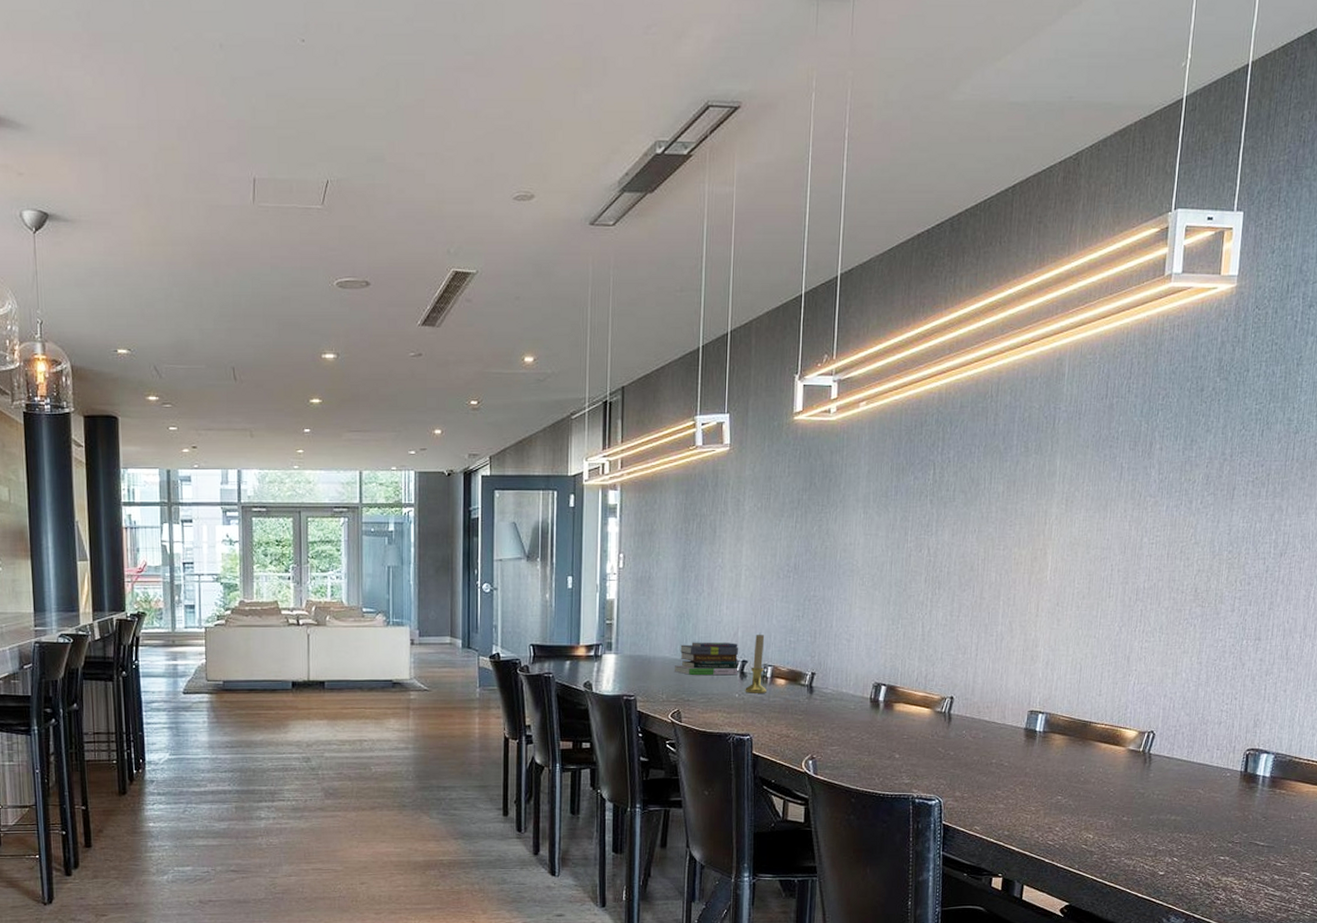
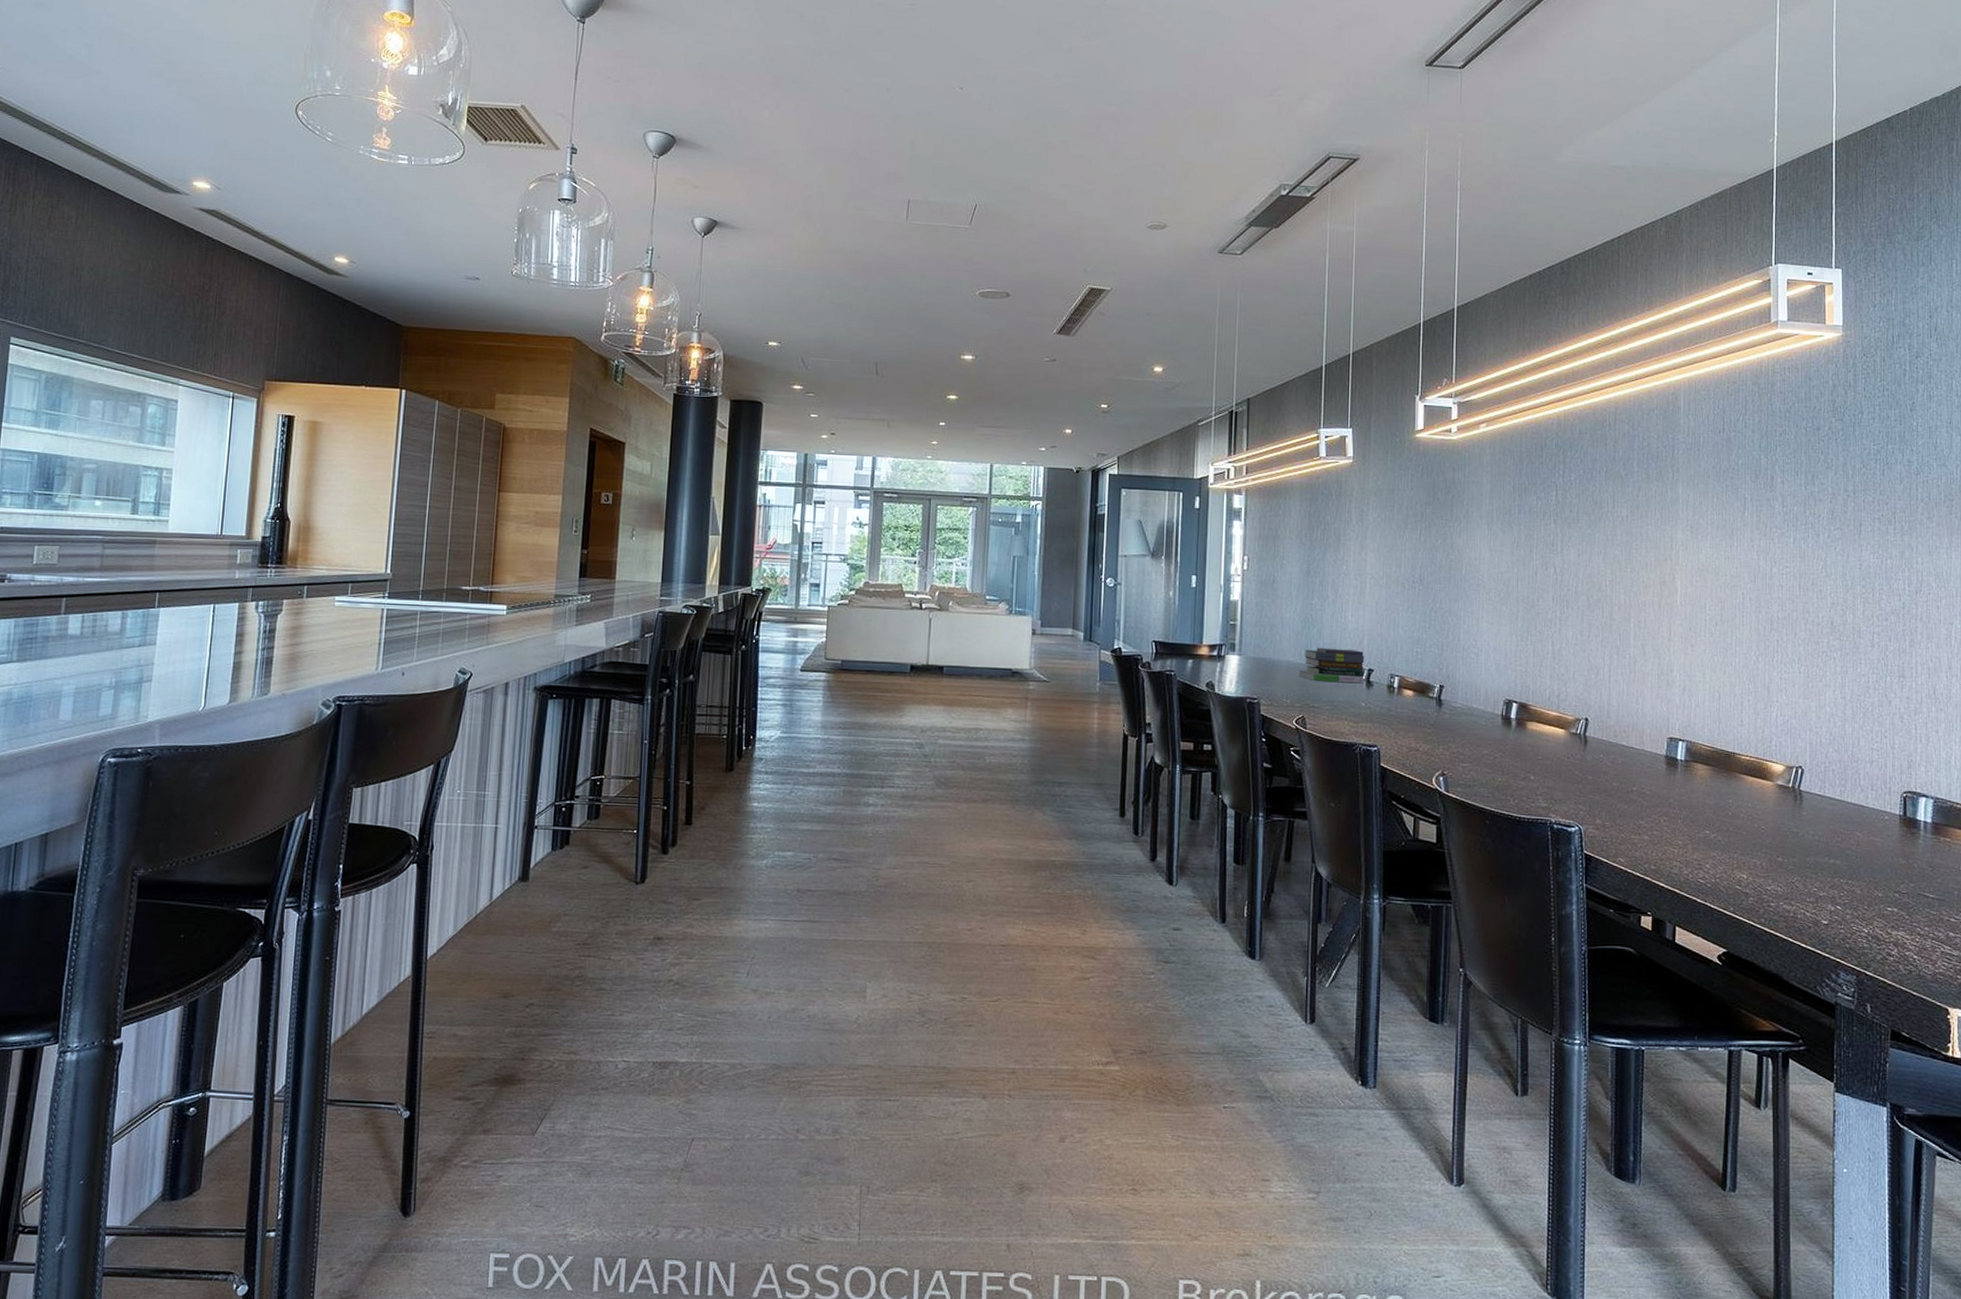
candle holder: present [745,632,768,693] -> none [1371,641,1395,704]

